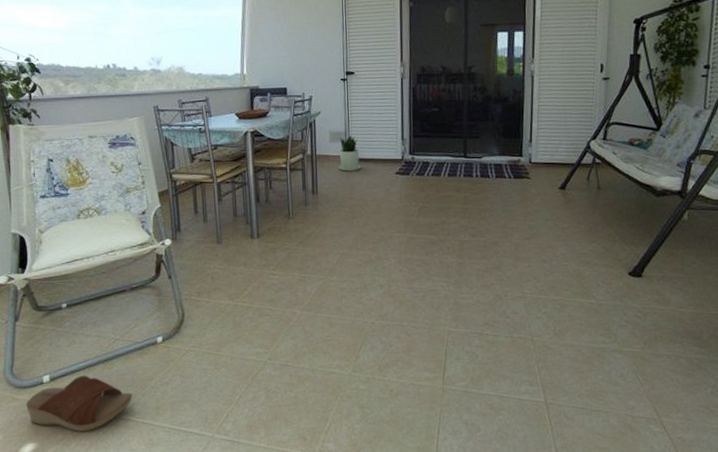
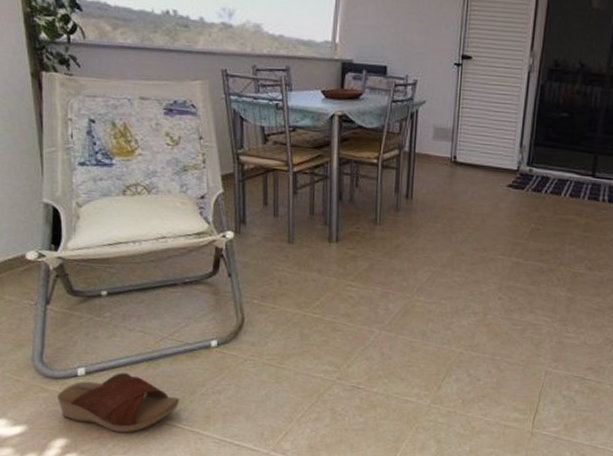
planter: present [338,136,362,172] -> none [440,134,468,178]

